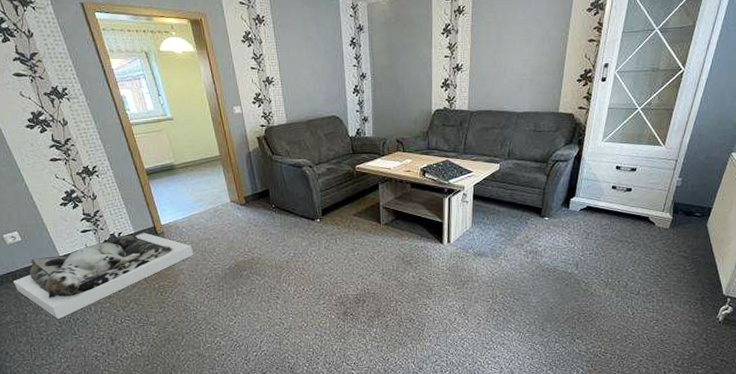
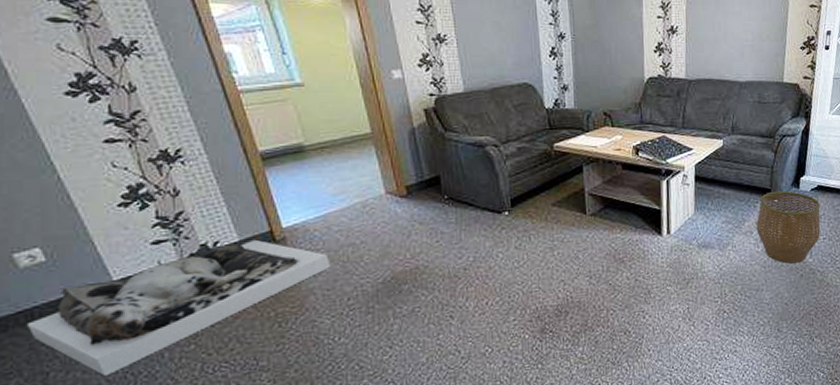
basket: none [527,210,589,274] -> present [756,190,821,264]

